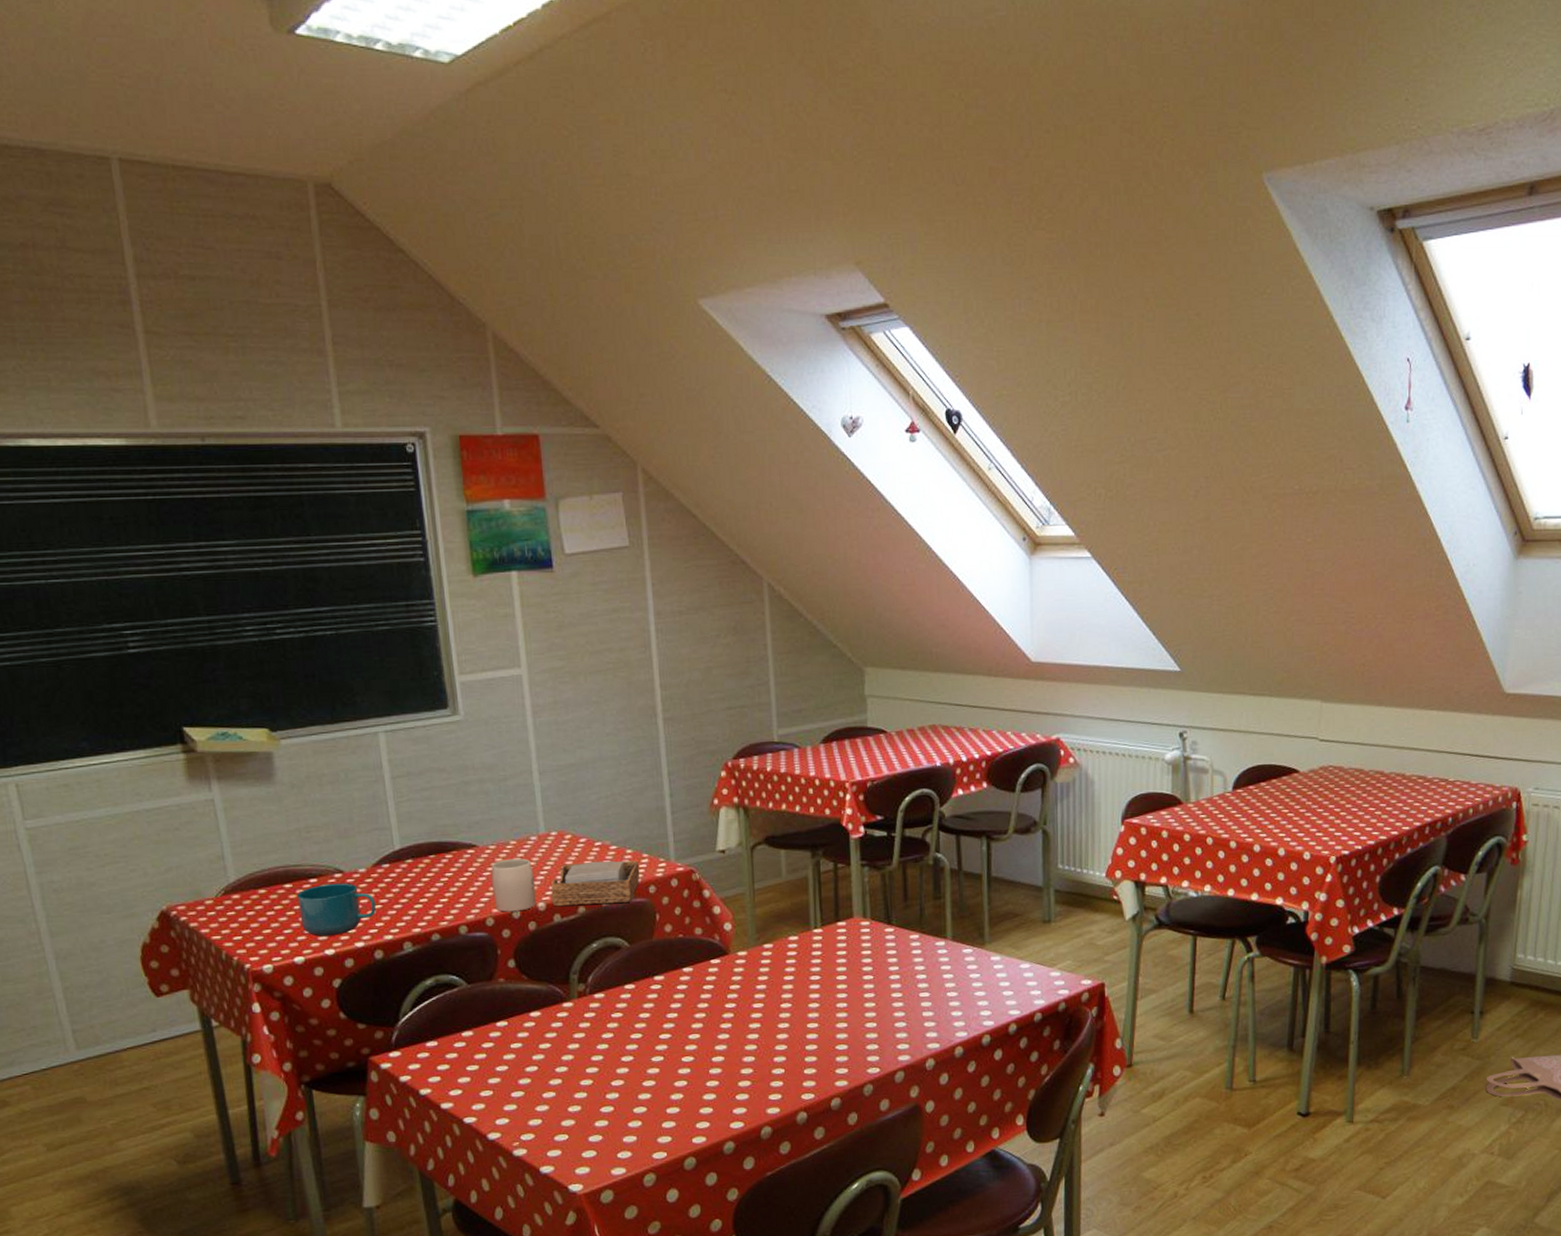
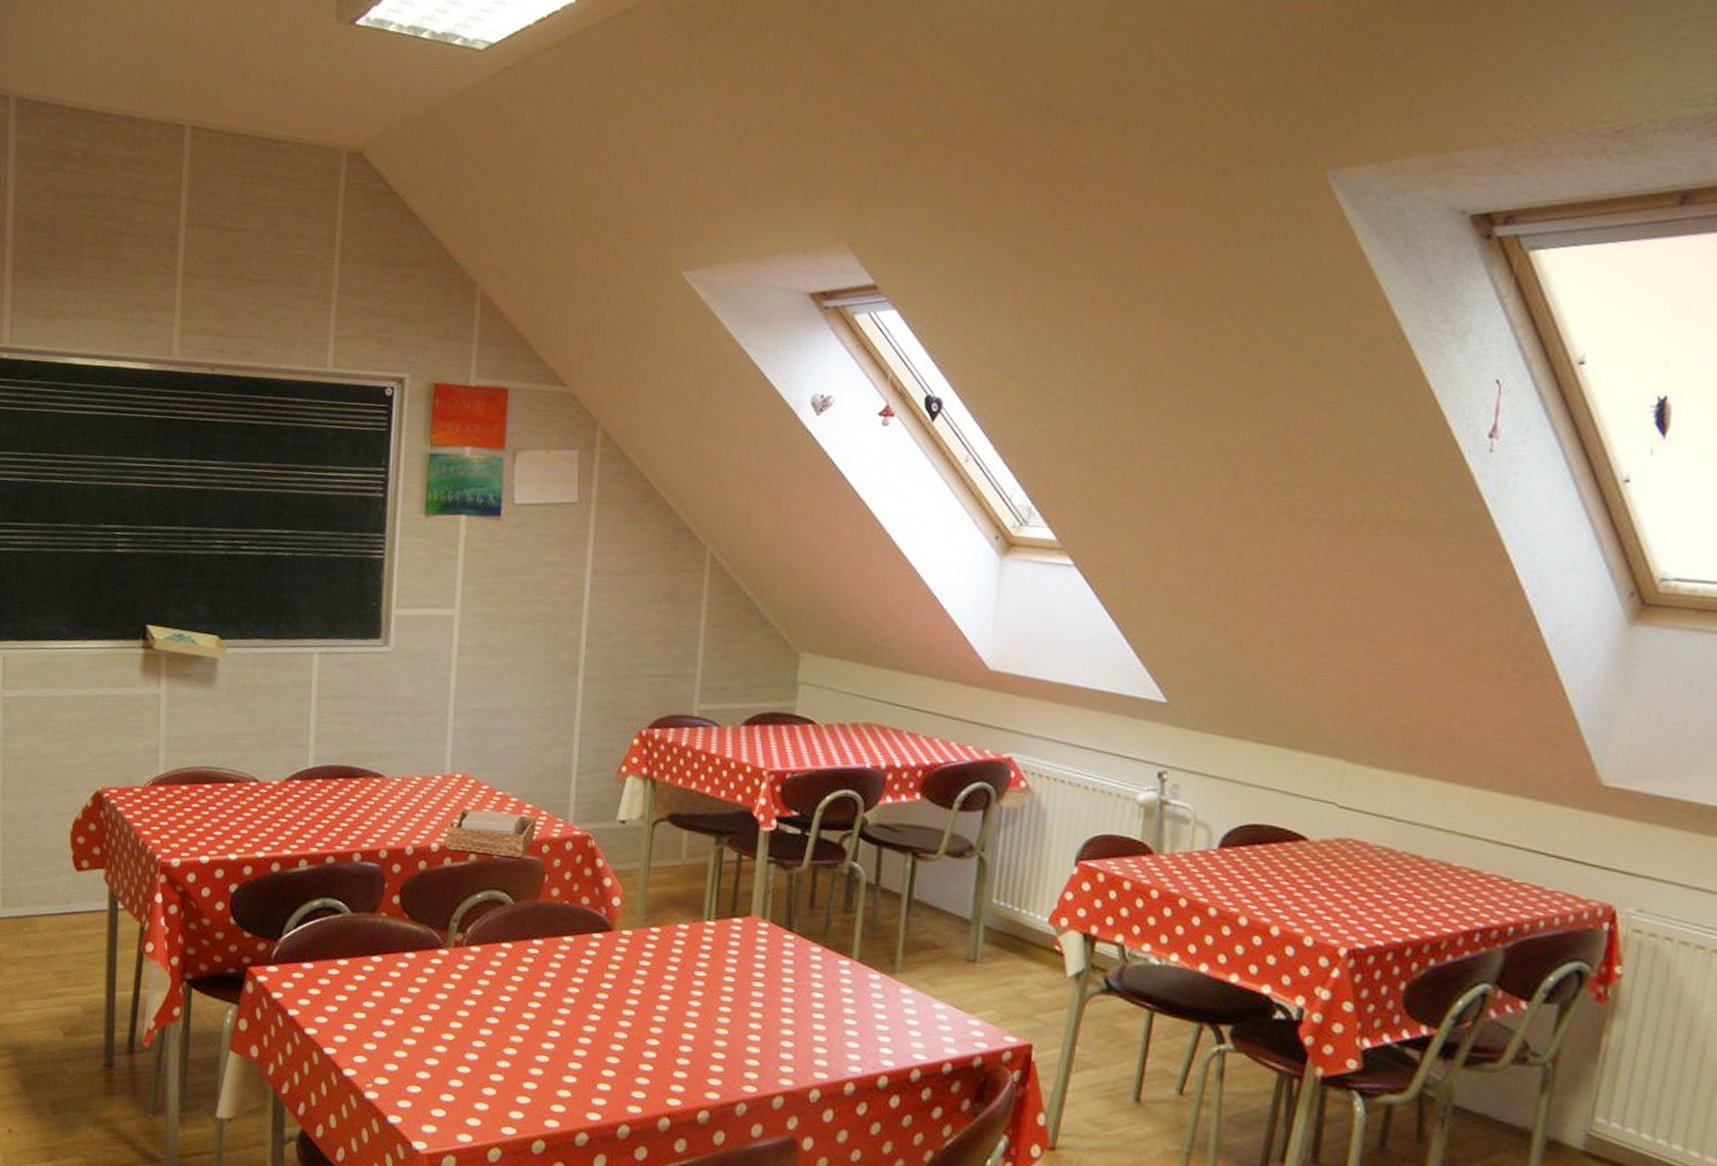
cup: present [296,882,377,937] -> none [212,790,282,842]
mug: present [491,858,537,912] -> none [390,794,433,849]

